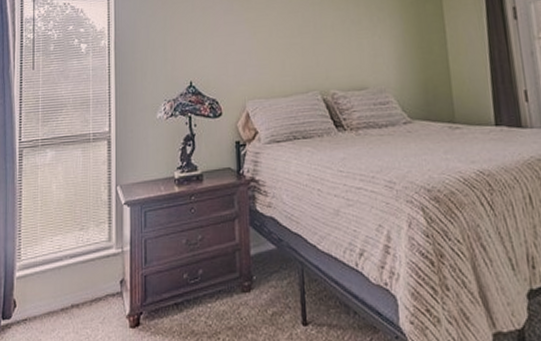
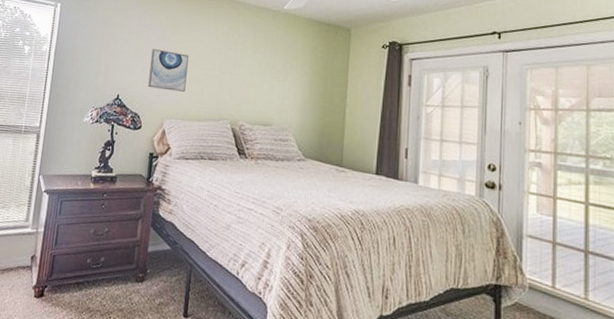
wall art: none [221,23,265,69] -> present [148,48,189,92]

